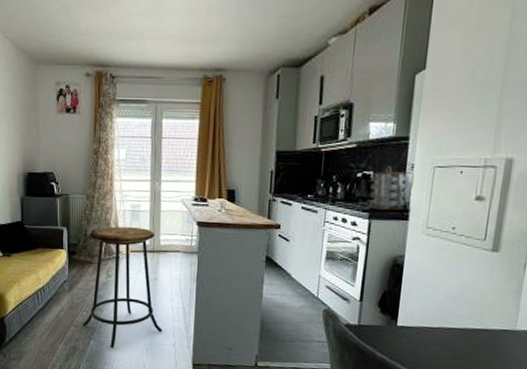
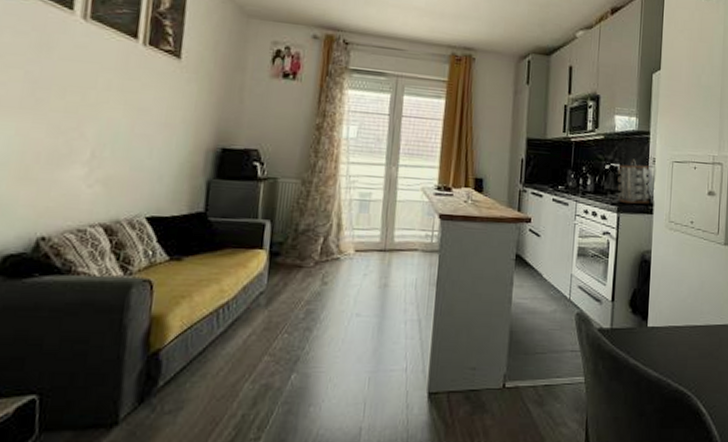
bar stool: present [82,226,163,349] -> none [281,219,392,383]

